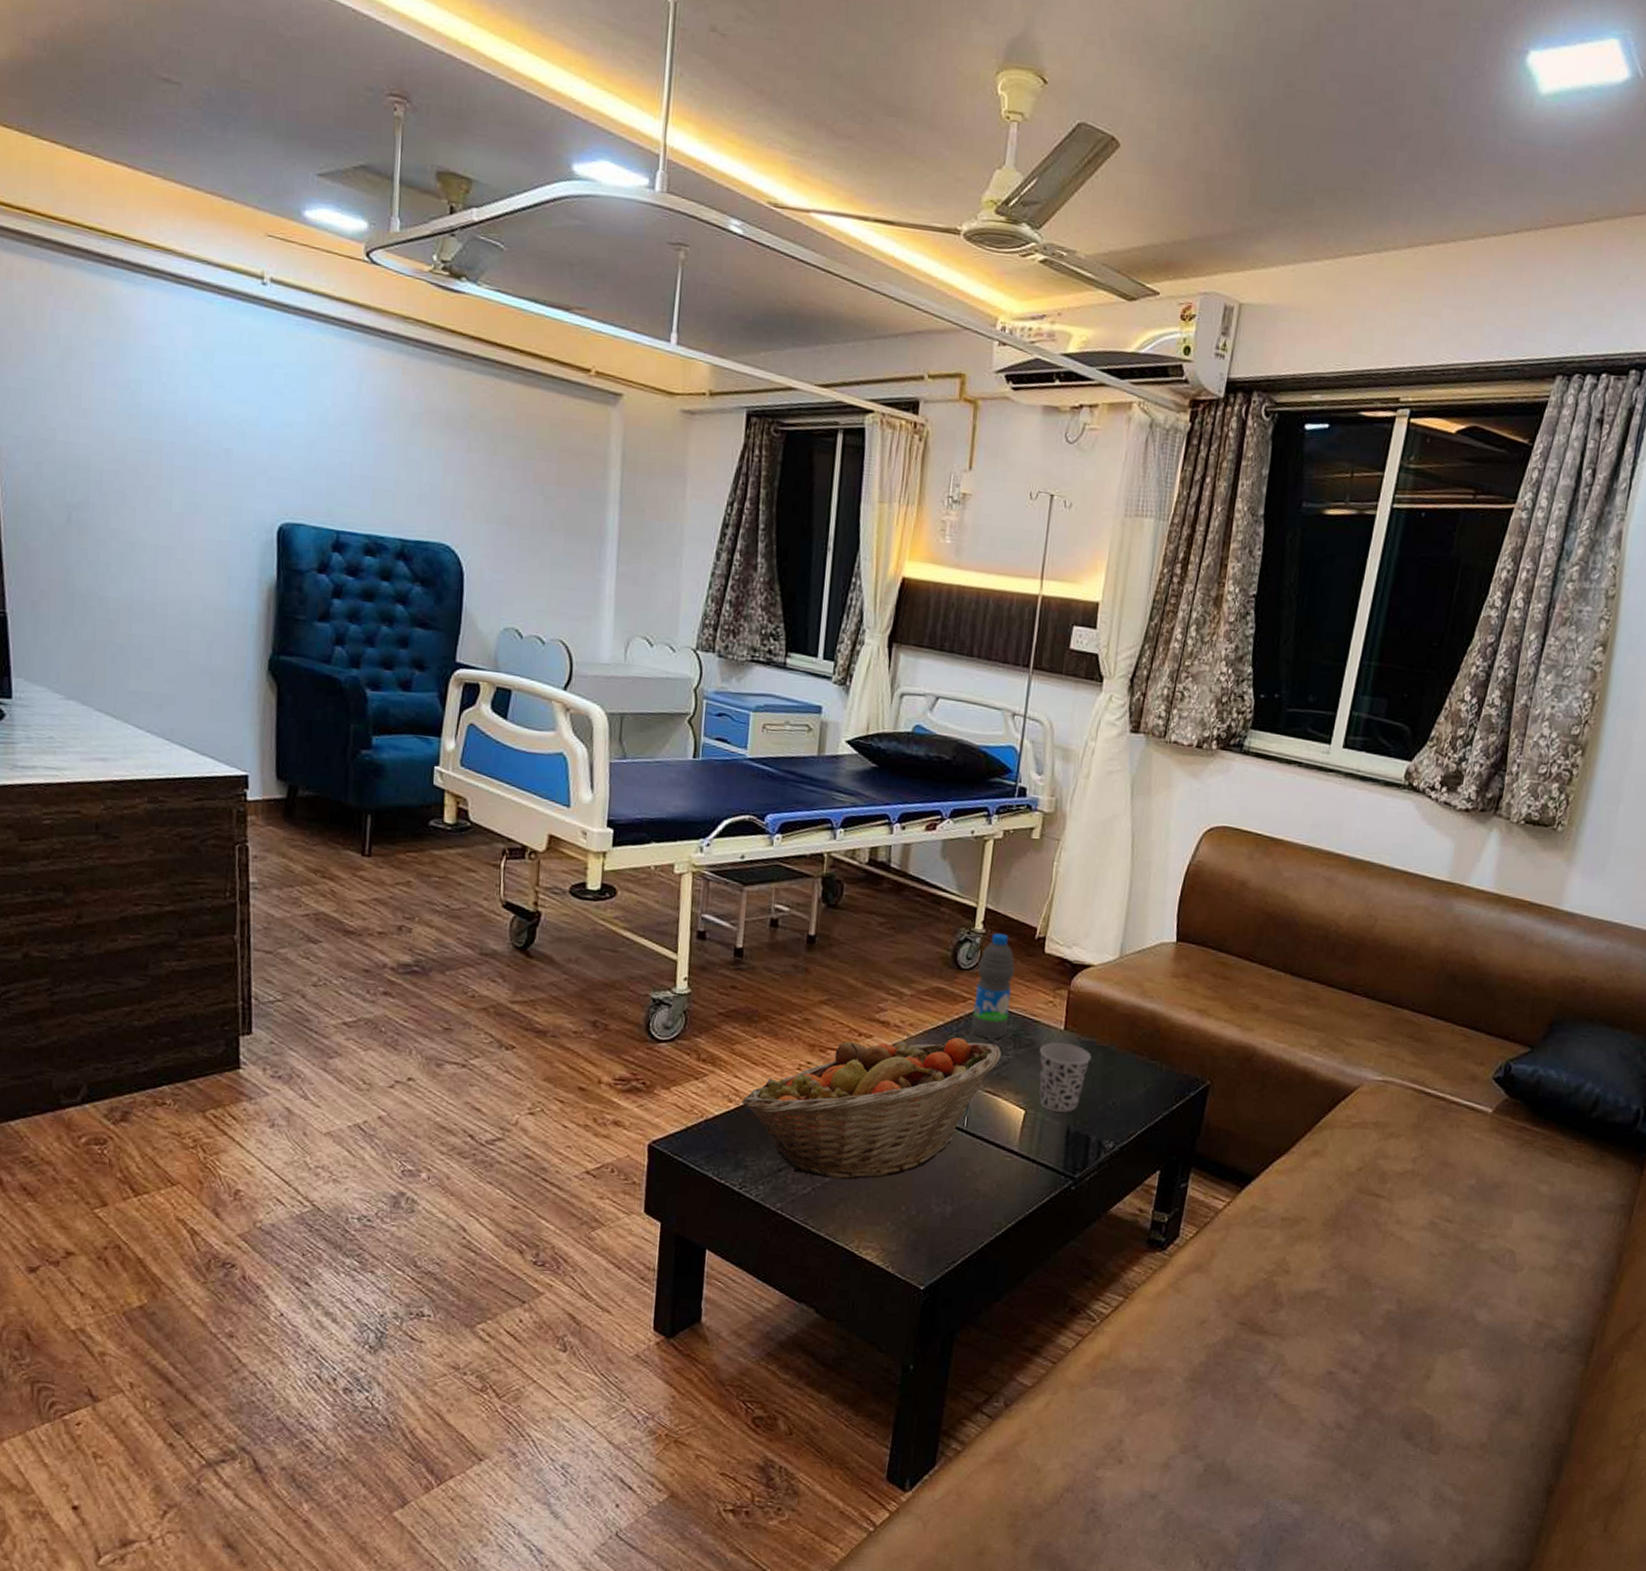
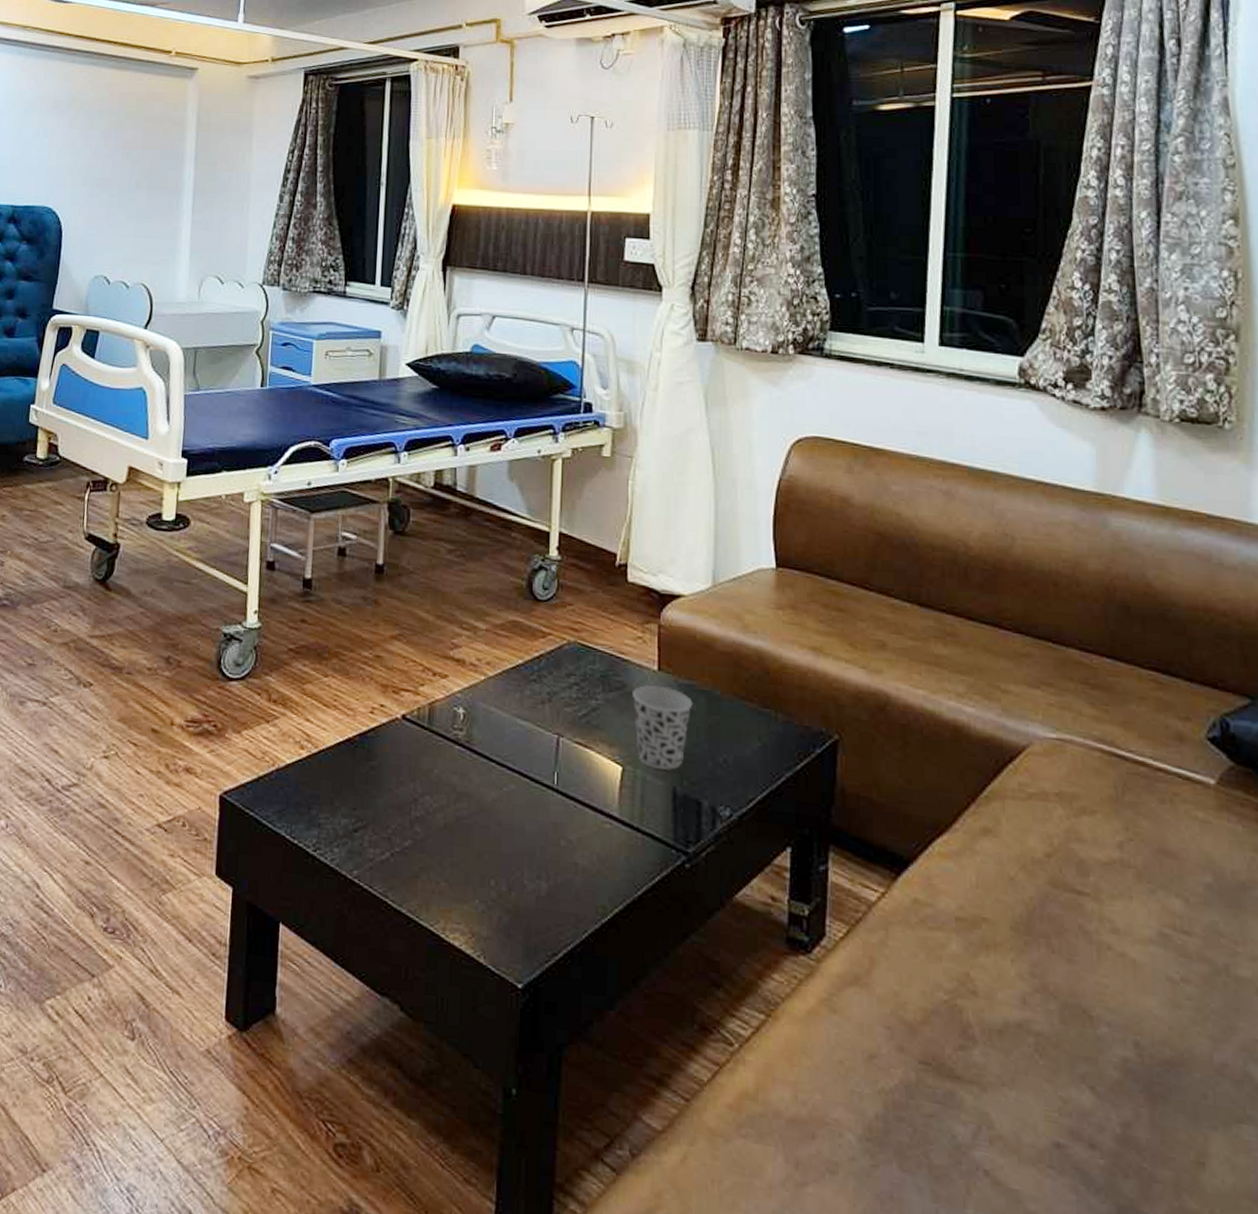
fruit basket: present [741,1037,1002,1180] -> none [313,678,590,846]
water bottle: present [970,933,1015,1039] -> none [552,560,596,680]

